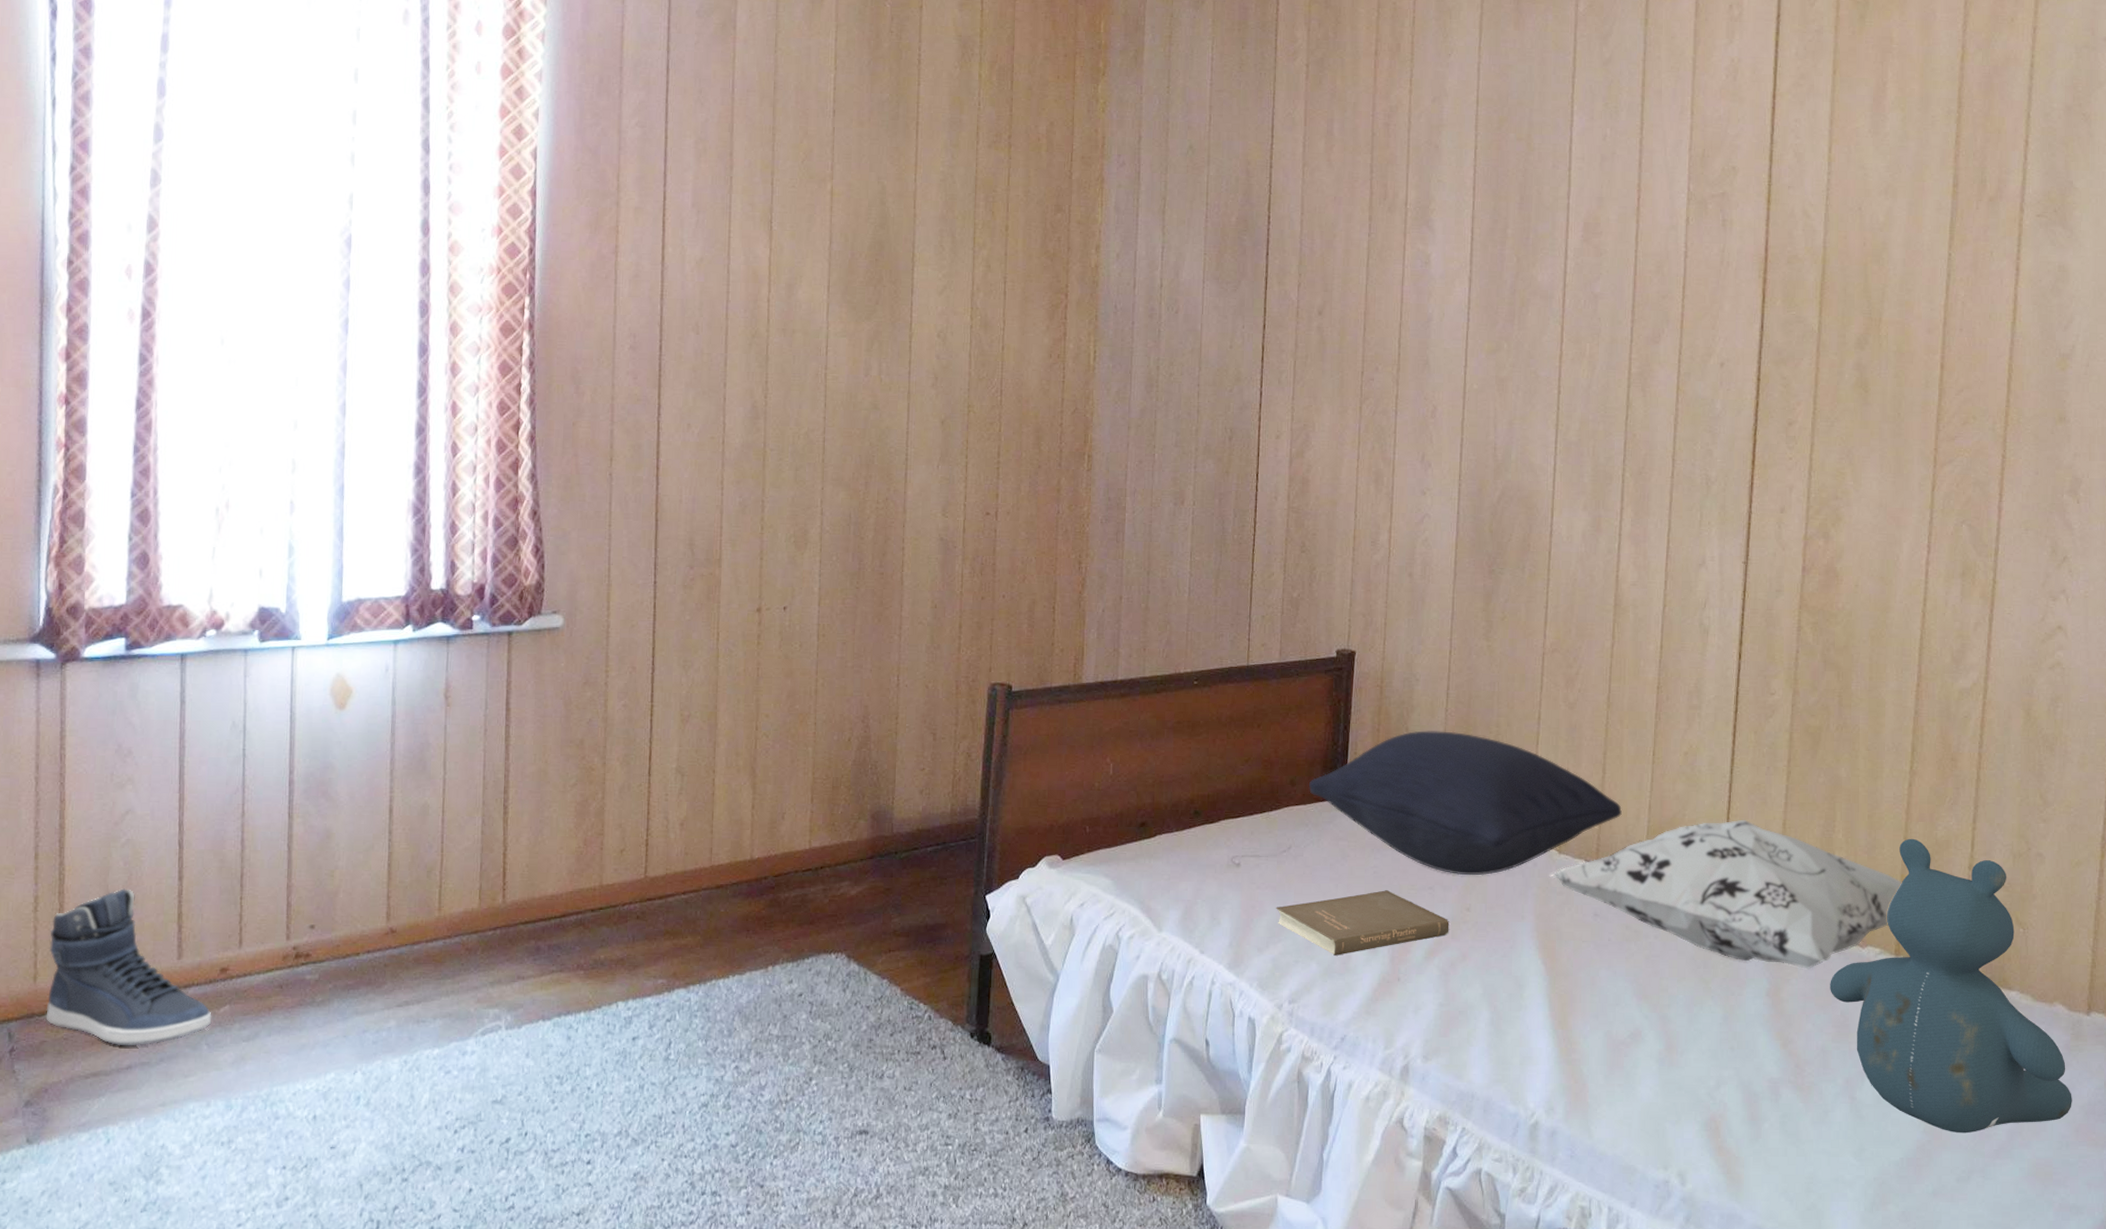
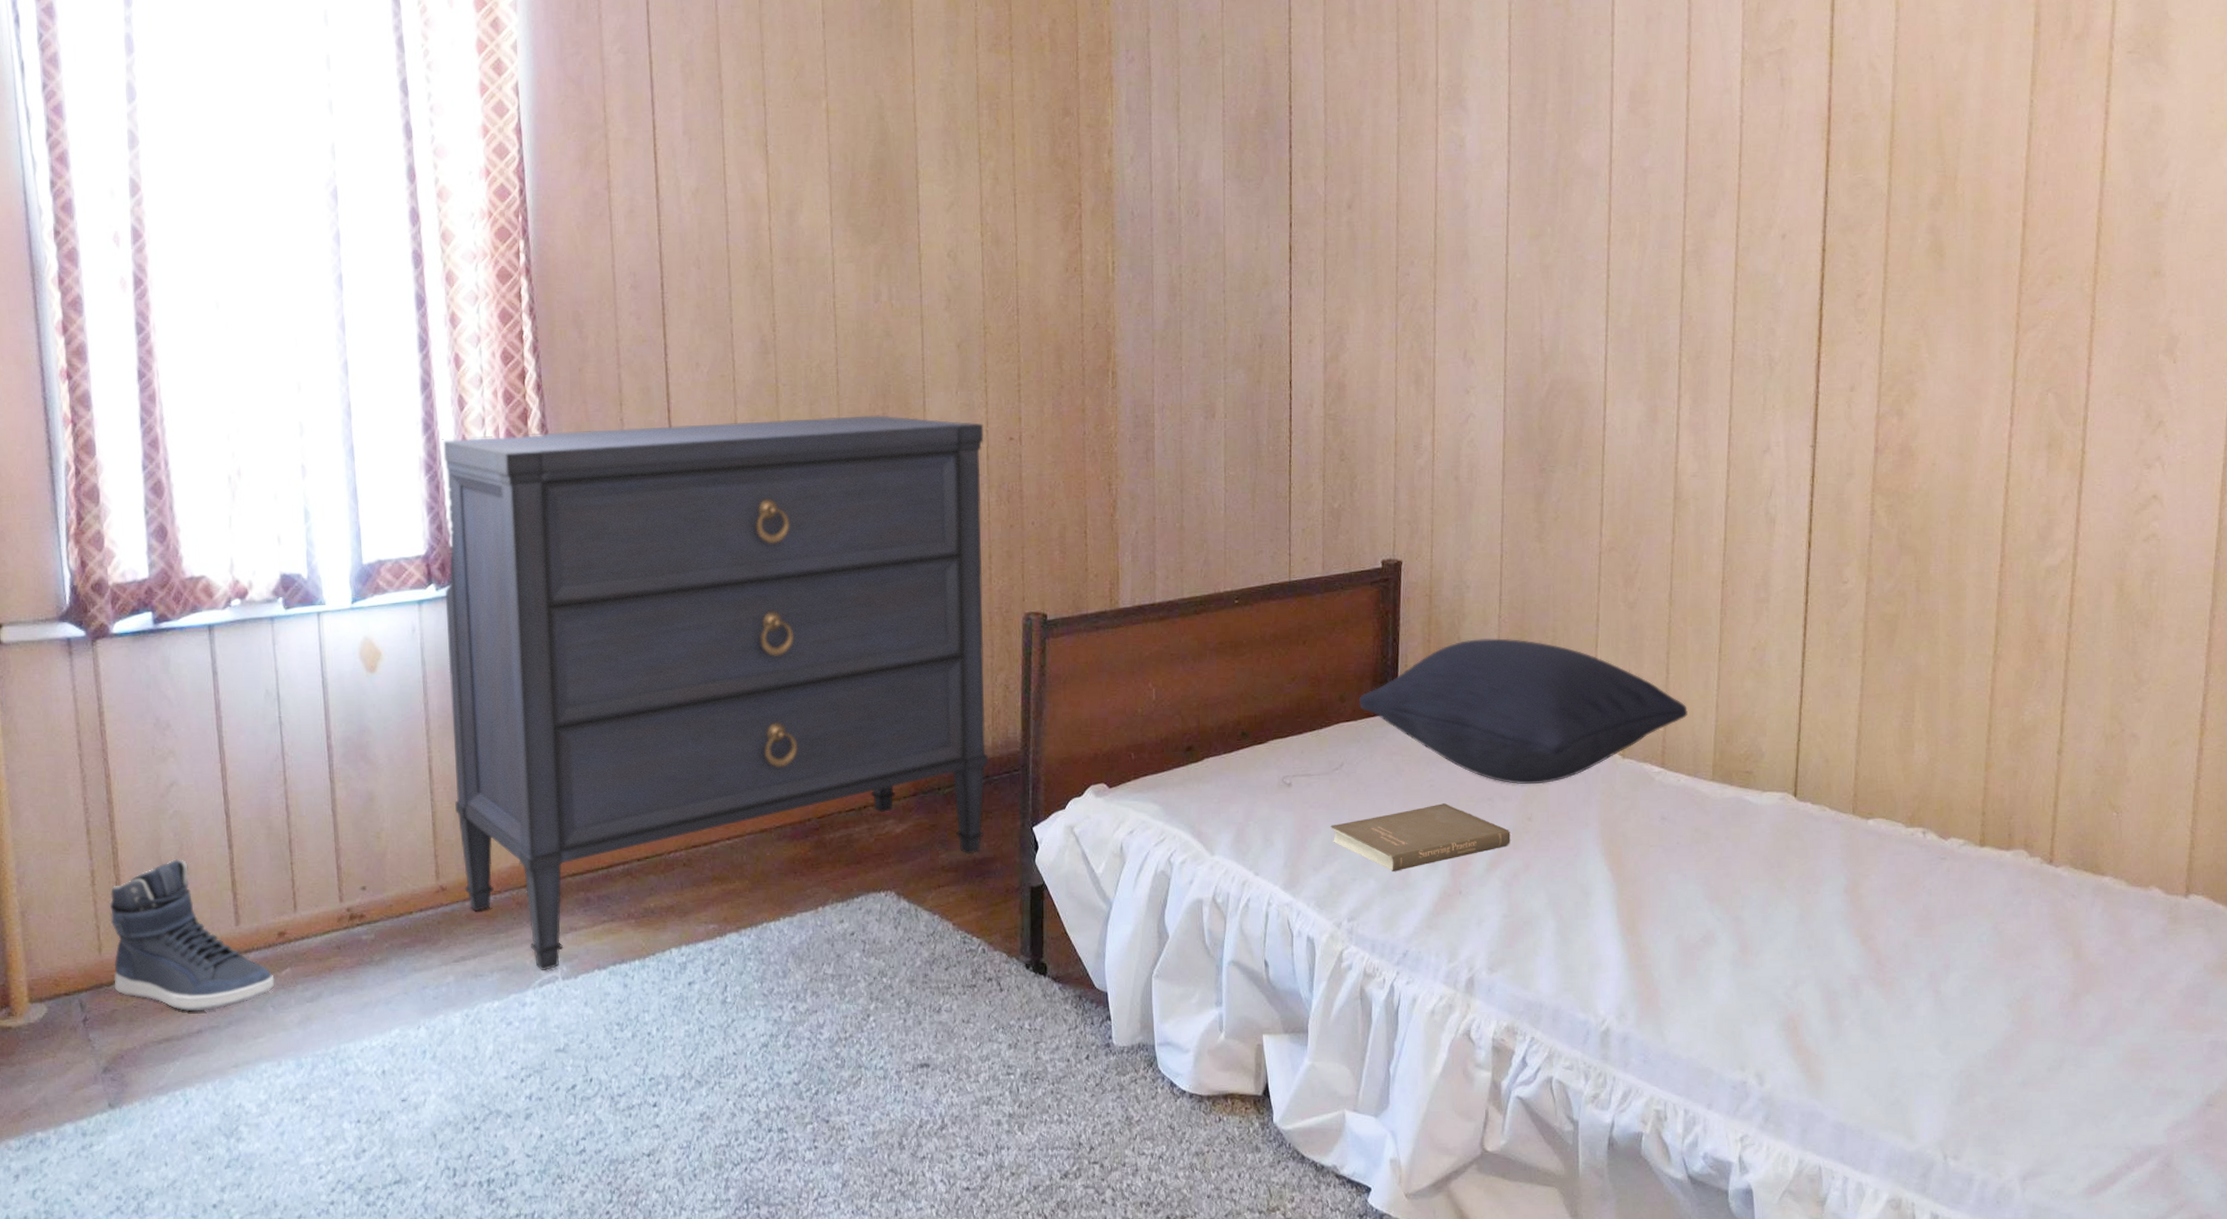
dresser: none [412,482,962,1019] -> present [442,415,989,970]
decorative pillow: present [1548,819,1902,969] -> none [1612,713,1987,864]
teddy bear: present [1830,838,2072,1134] -> none [1911,725,2170,1023]

